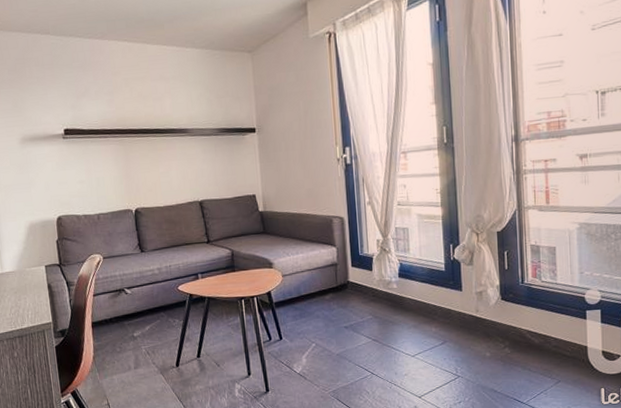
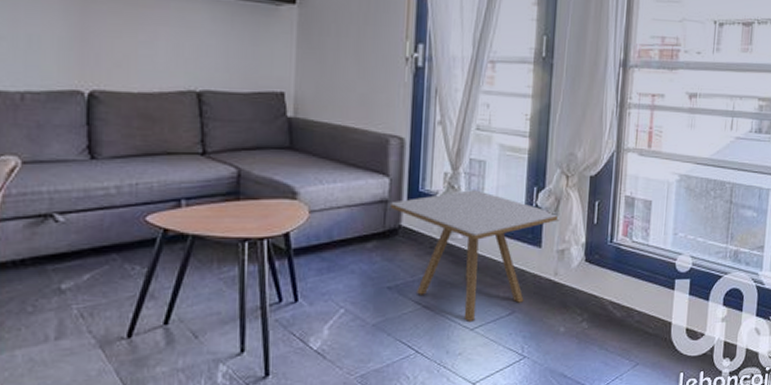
side table: none [339,250,475,351] -> present [391,190,560,323]

